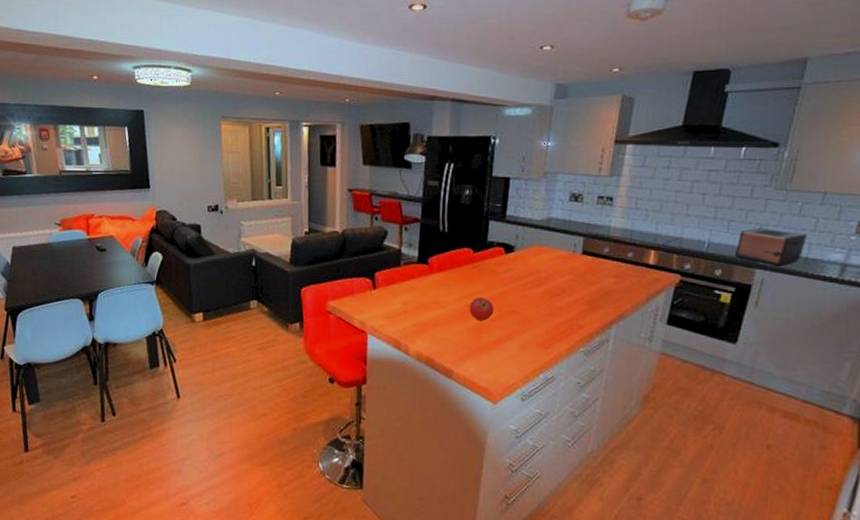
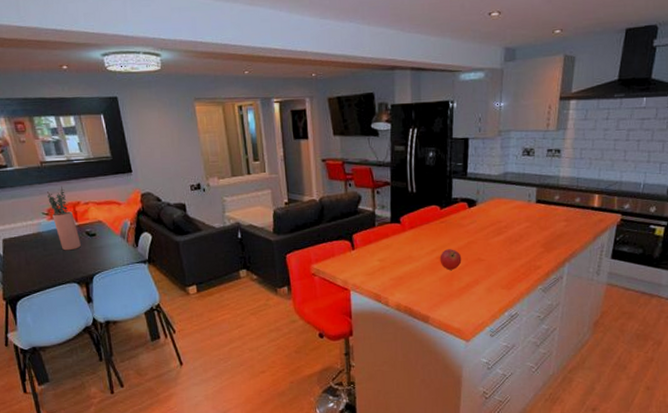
vase: none [62,197,90,265] -> present [47,186,81,251]

